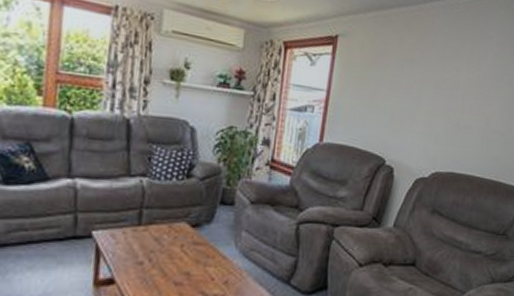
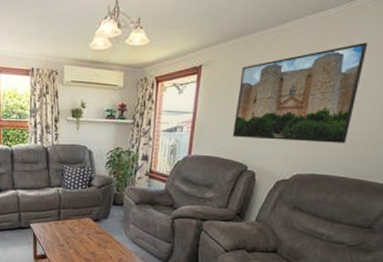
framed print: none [370,35,499,140] -> present [232,42,368,143]

